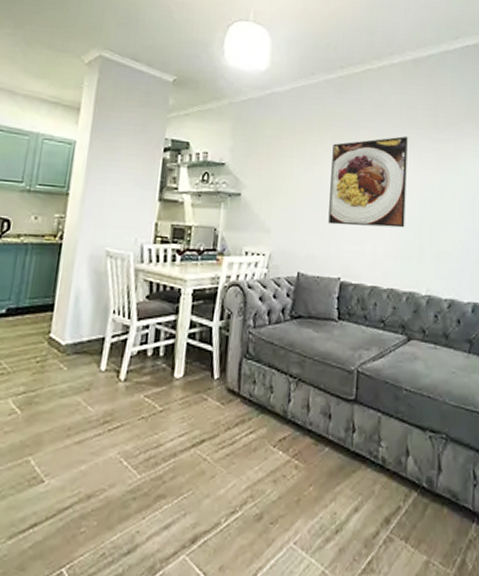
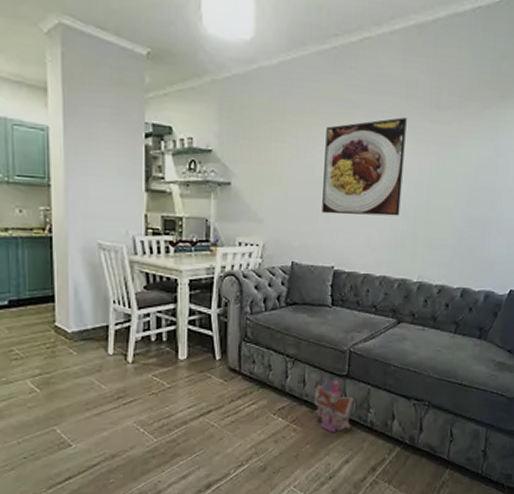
toy house: none [319,400,367,472] -> present [314,376,357,433]

